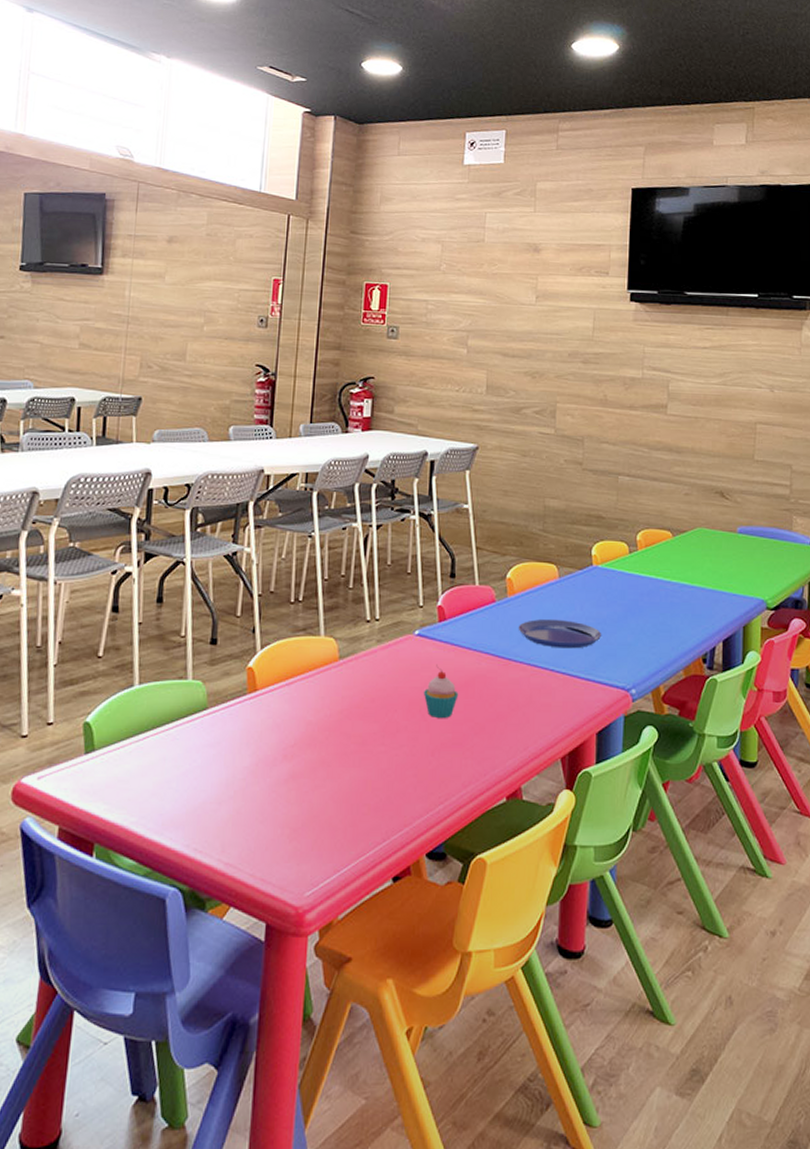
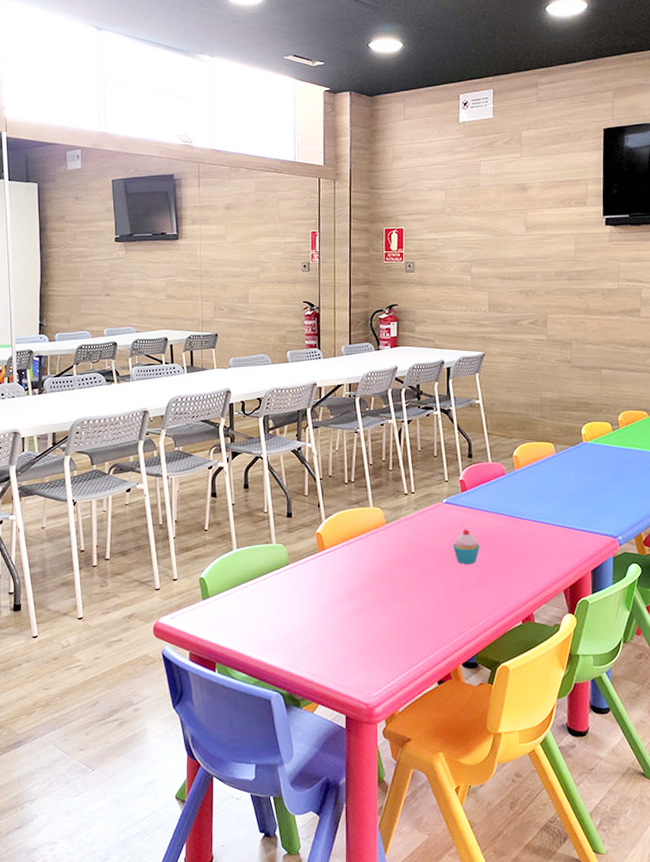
plate: present [518,618,601,649] -> none [524,485,592,508]

